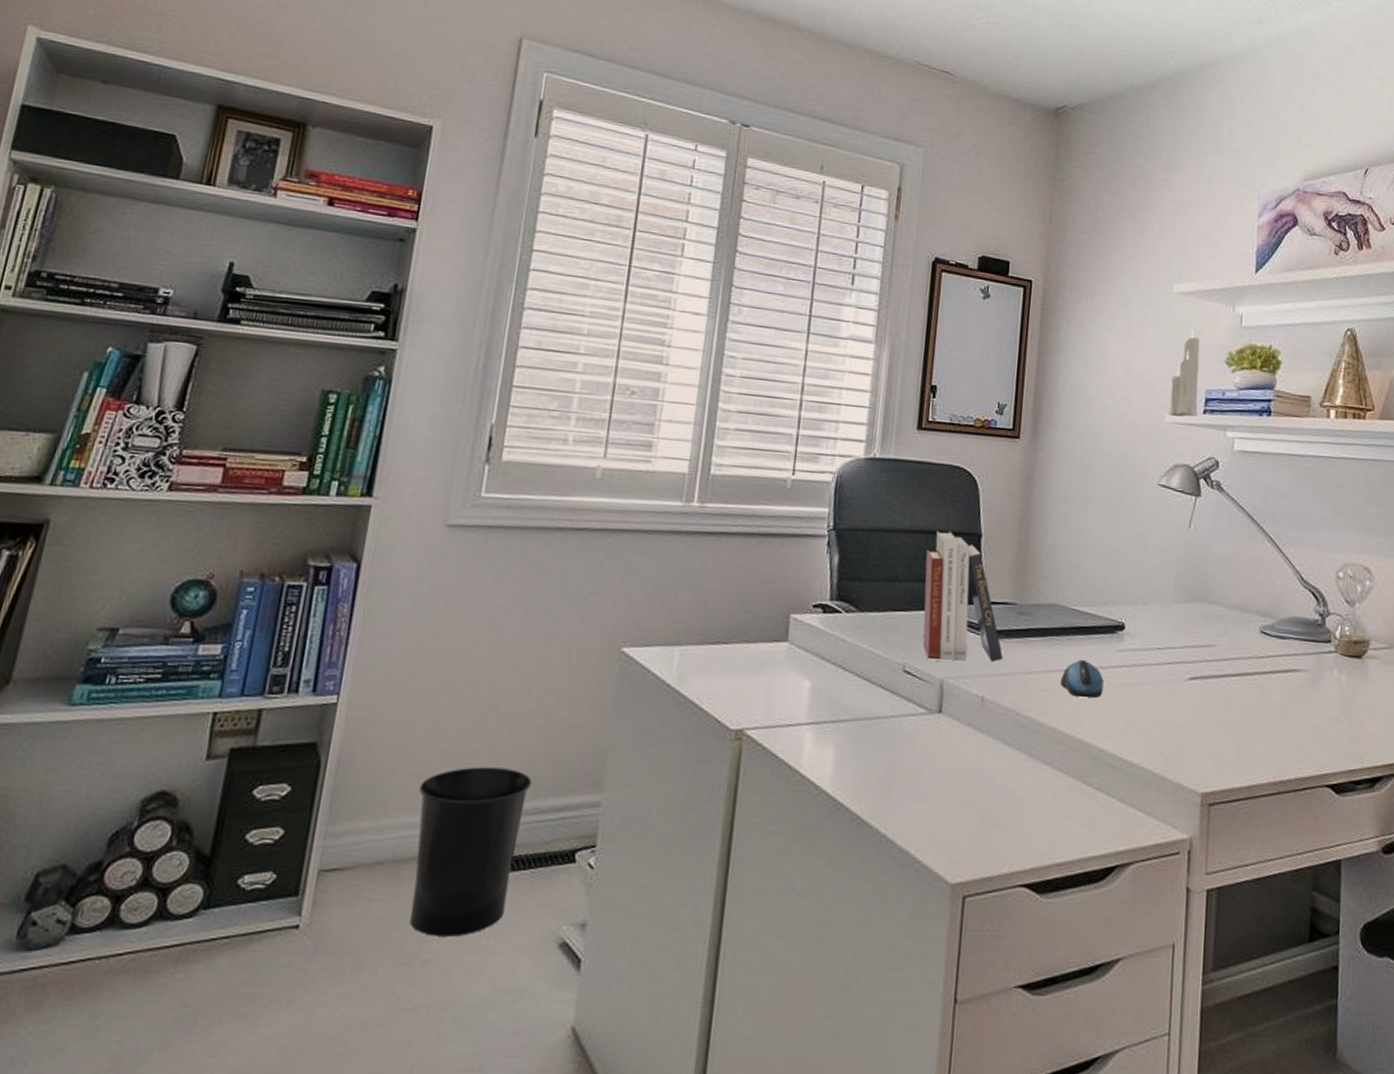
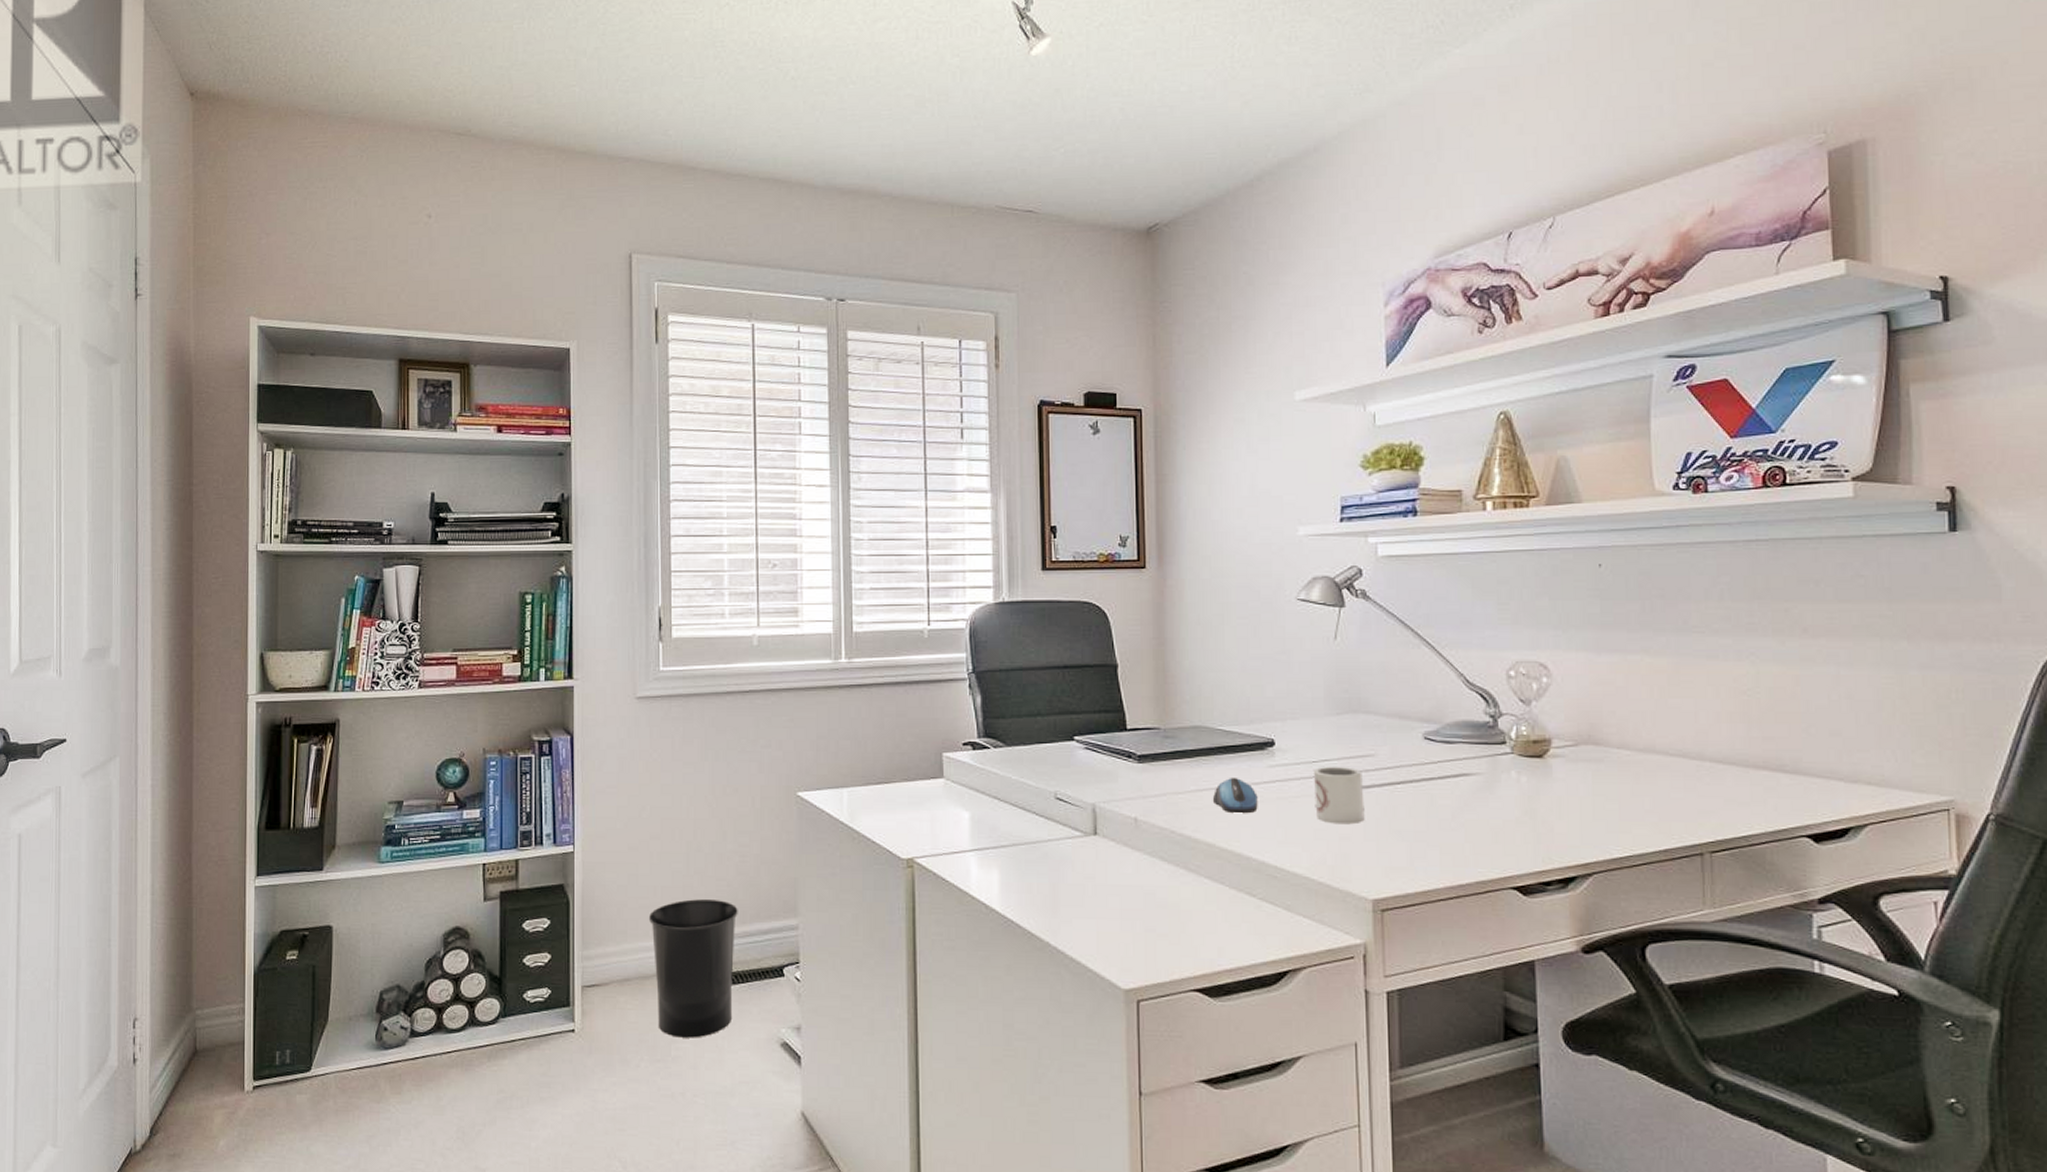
books: present [922,531,1004,663] -> none [1064,665,1153,788]
cup: none [1156,654,1203,715] -> present [1313,766,1365,825]
candle: present [1169,329,1200,417] -> none [1301,436,1334,528]

